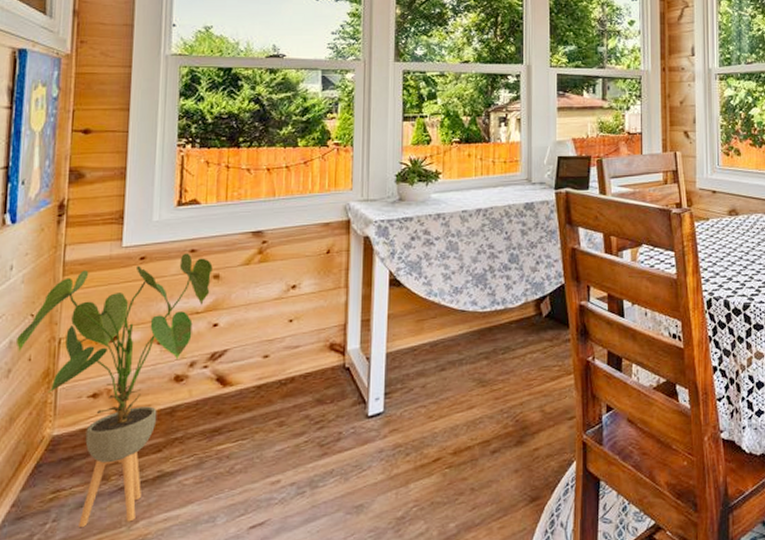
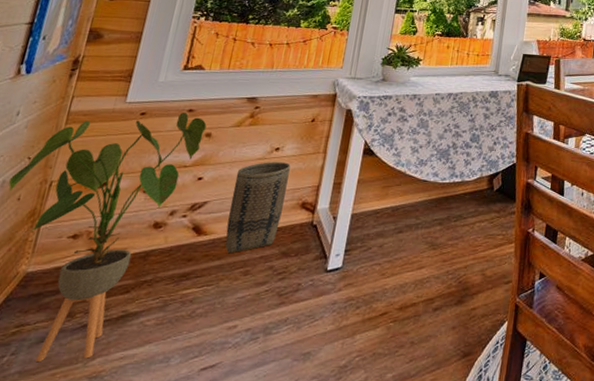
basket: none [252,301,311,403] -> present [225,162,291,253]

